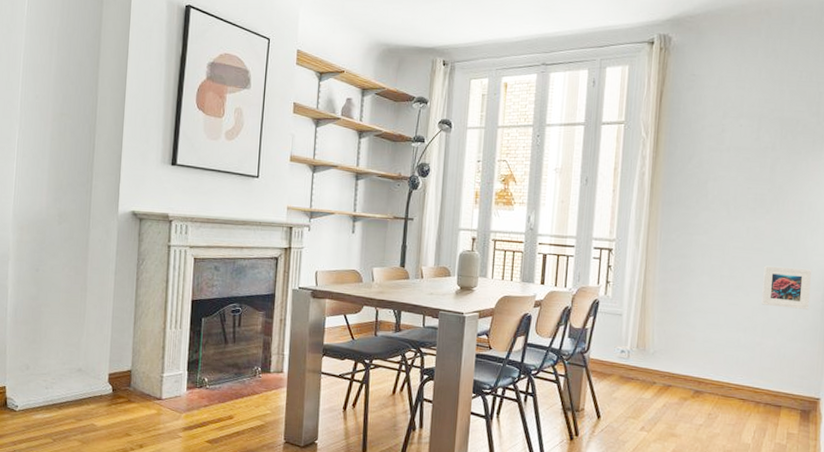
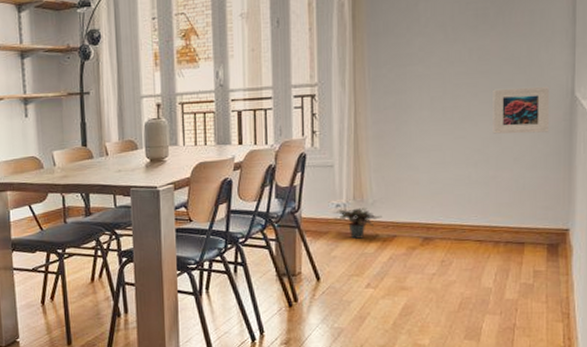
potted plant: none [617,355,660,384] -> present [332,208,382,239]

